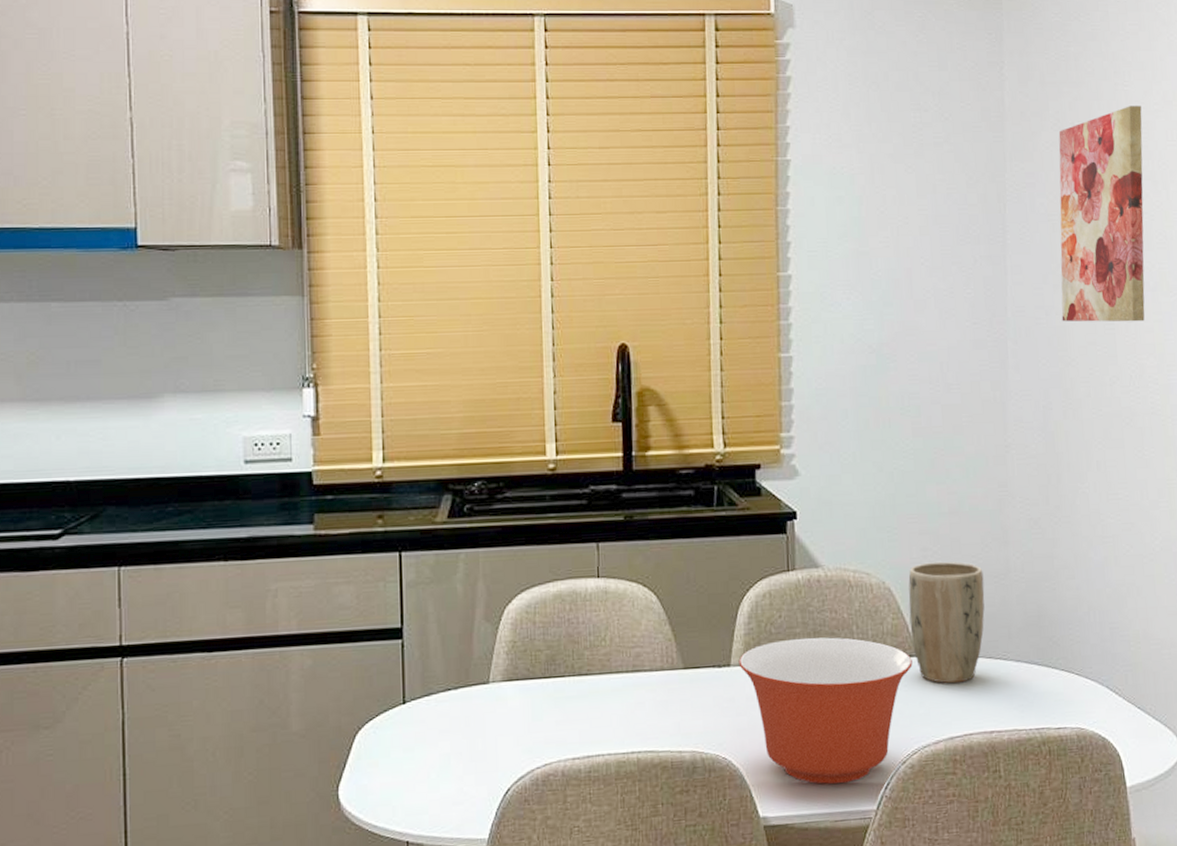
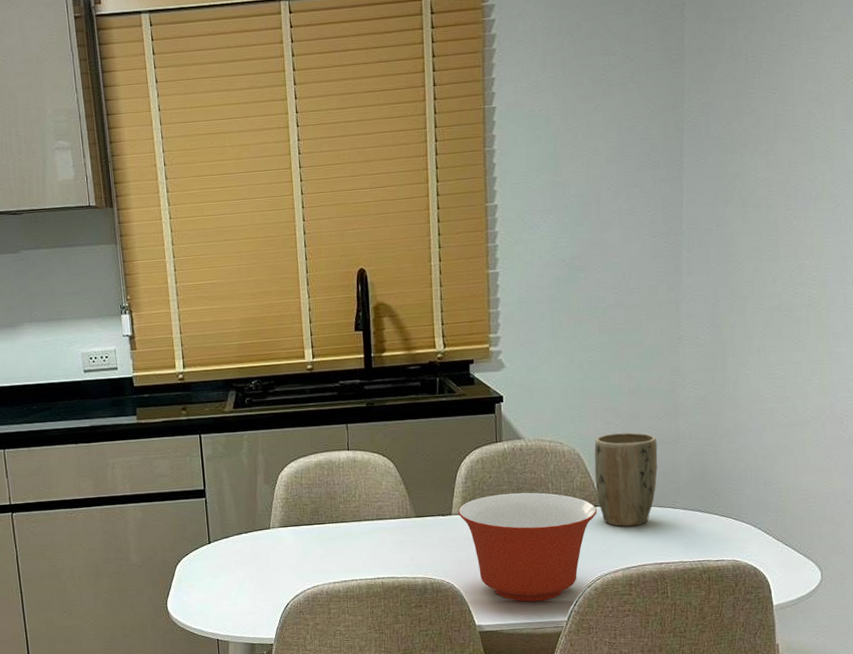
wall art: present [1058,106,1145,322] -> none [730,33,812,231]

